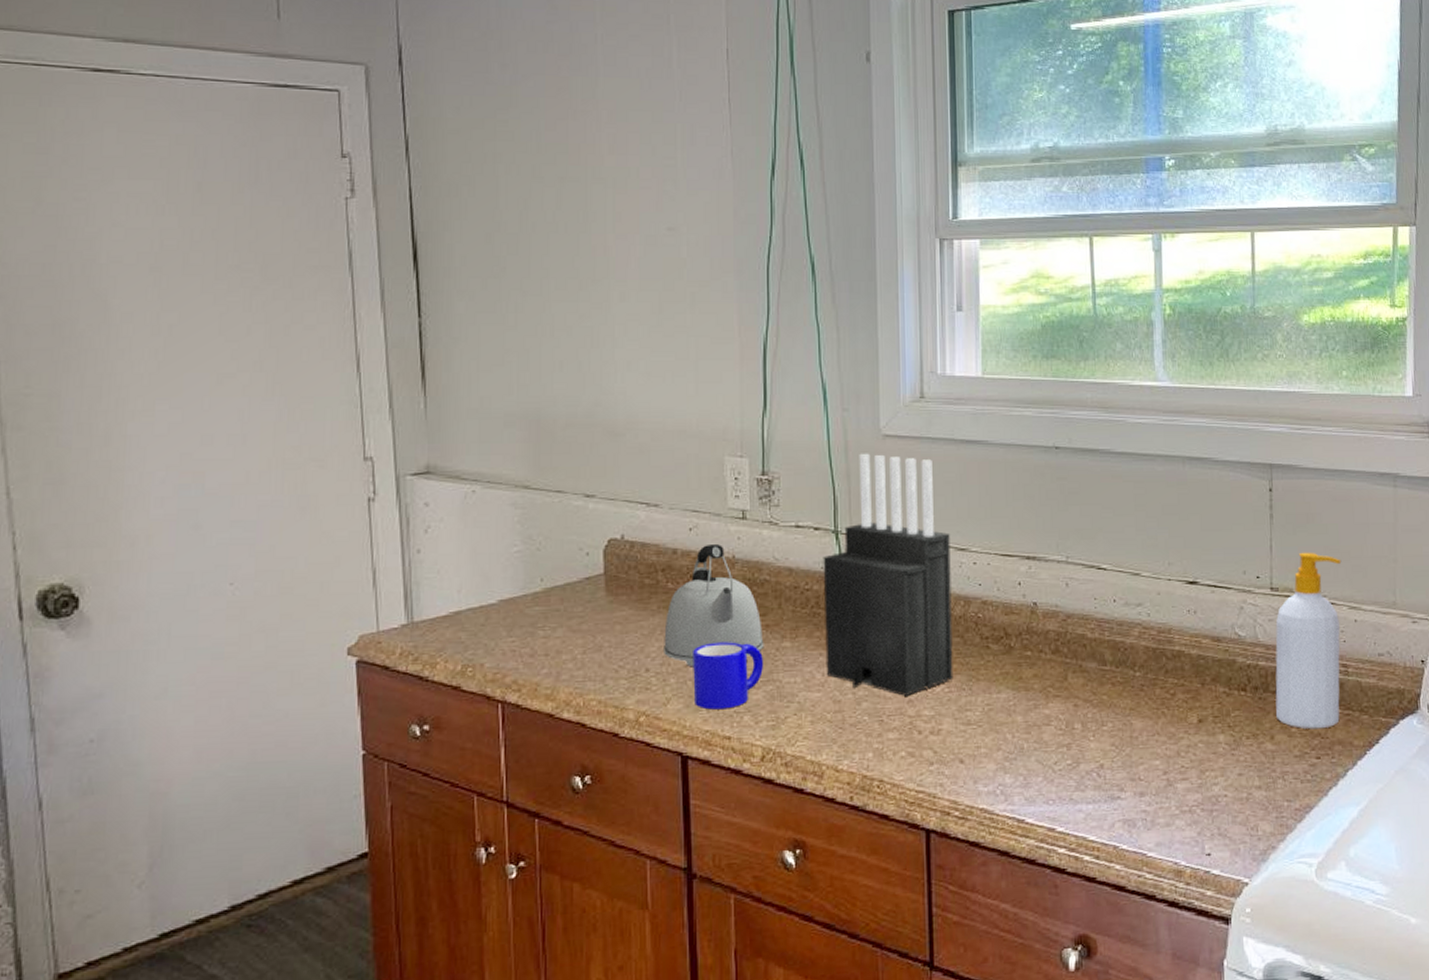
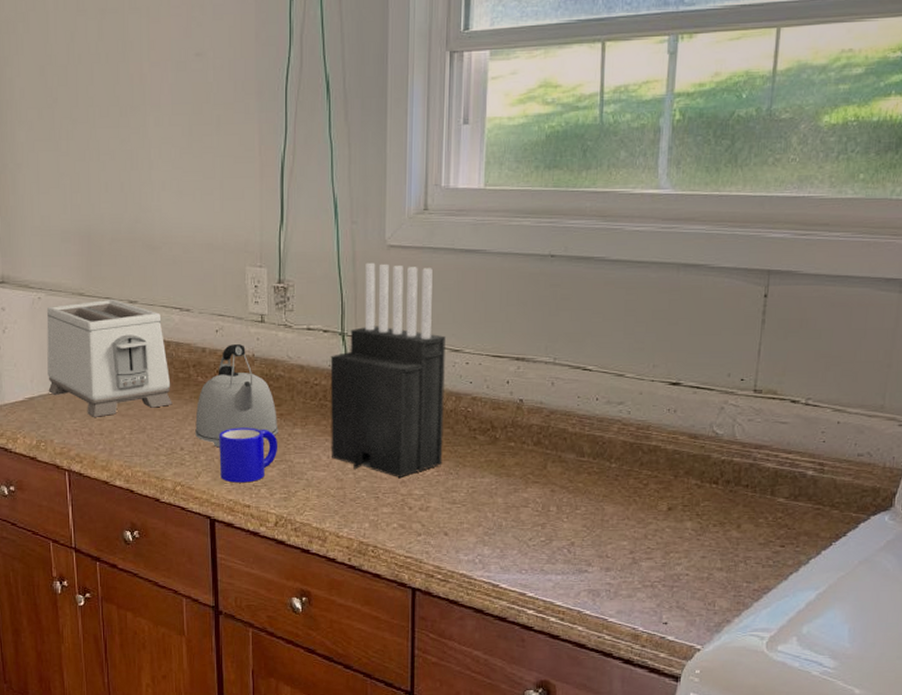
toaster: none [480,492,636,634] -> present [46,299,173,417]
soap bottle: present [1275,552,1342,729] -> none [744,356,832,521]

